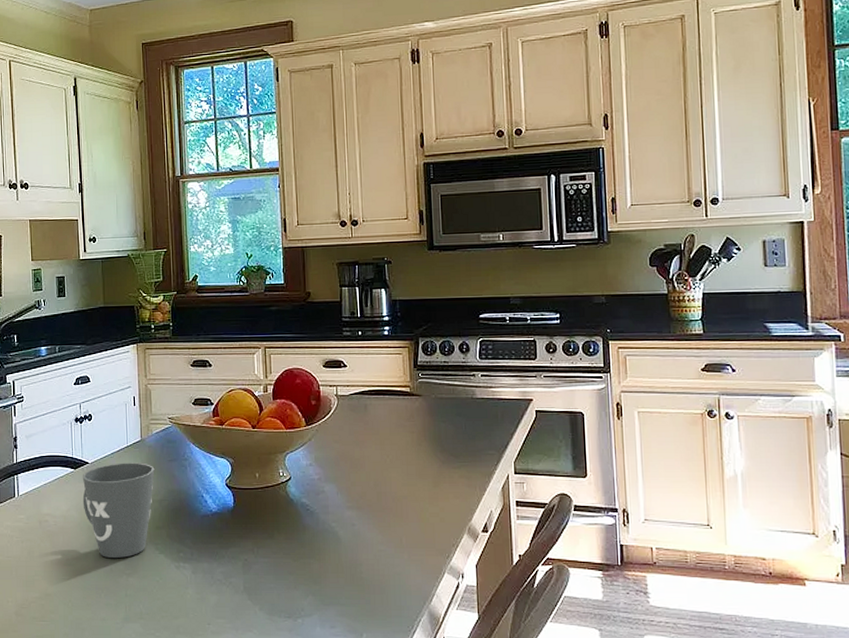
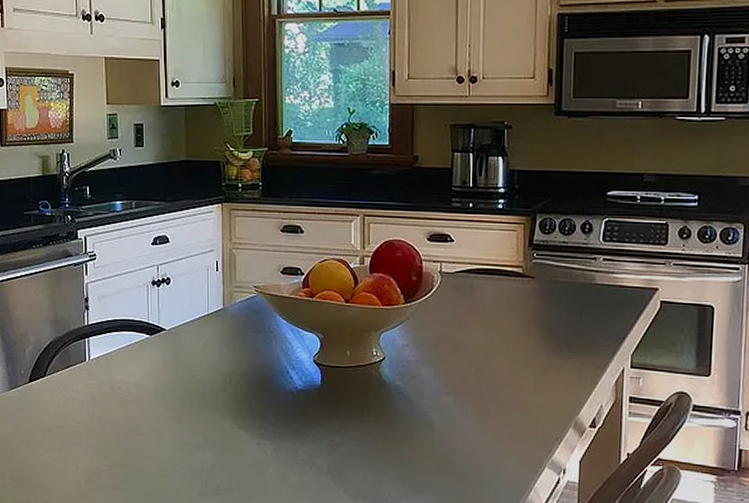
mug: present [82,462,155,559] -> none [158,331,237,432]

